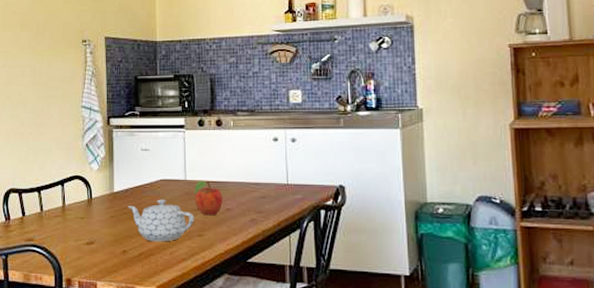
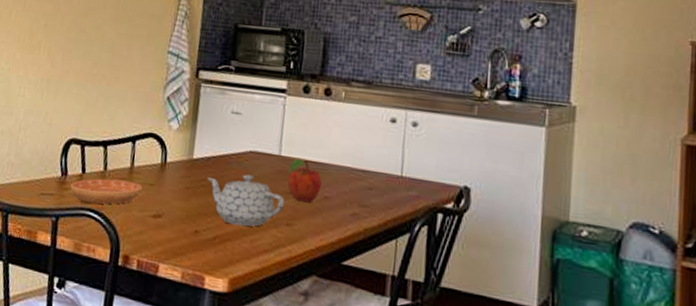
saucer: none [14,218,74,240] -> present [70,178,142,205]

